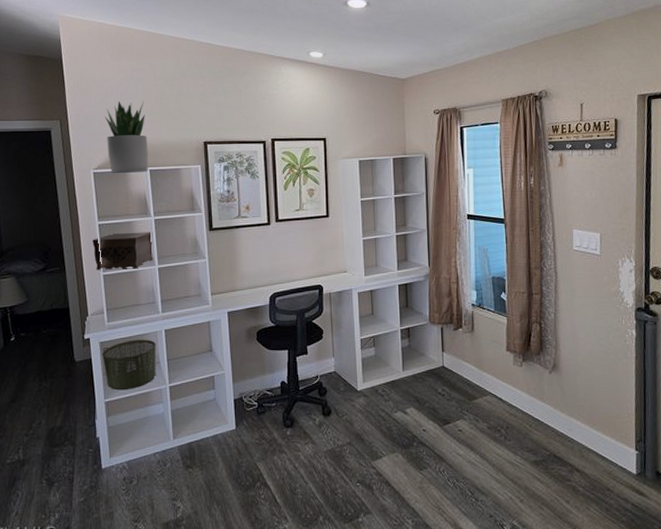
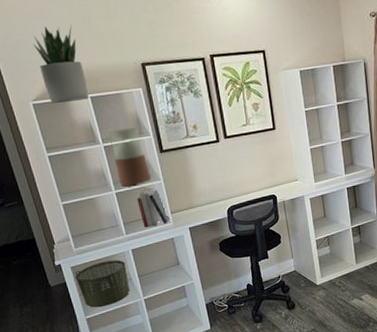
decorative box: present [92,232,154,270] -> none [45,159,110,201]
vase: none [162,203,196,262] -> present [109,127,151,187]
books: none [179,265,211,307] -> present [137,187,171,228]

